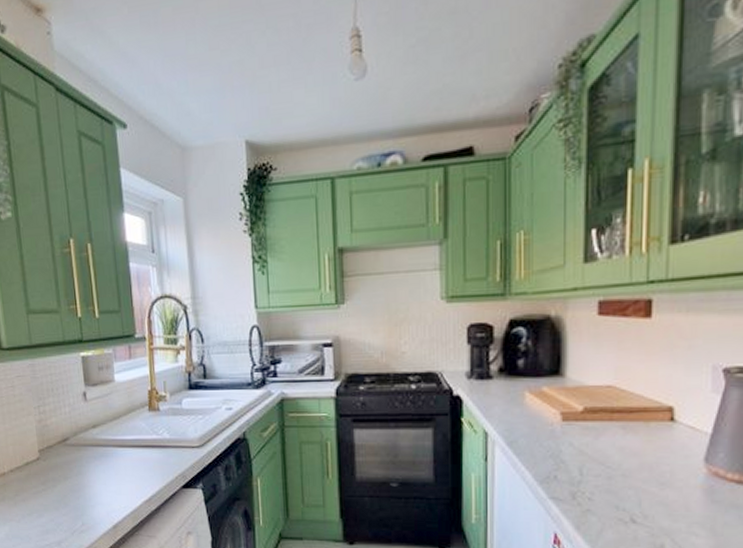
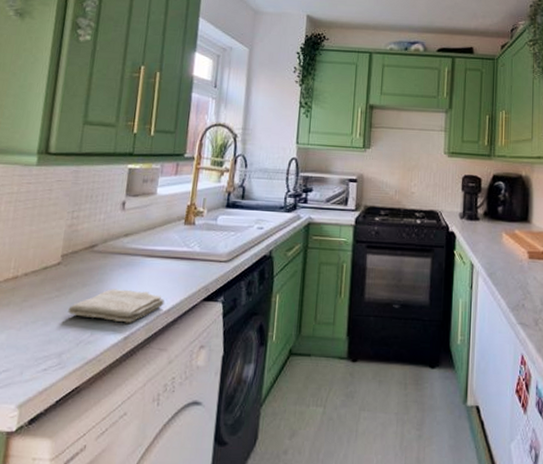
washcloth: none [57,480,146,513] -> present [68,289,165,323]

